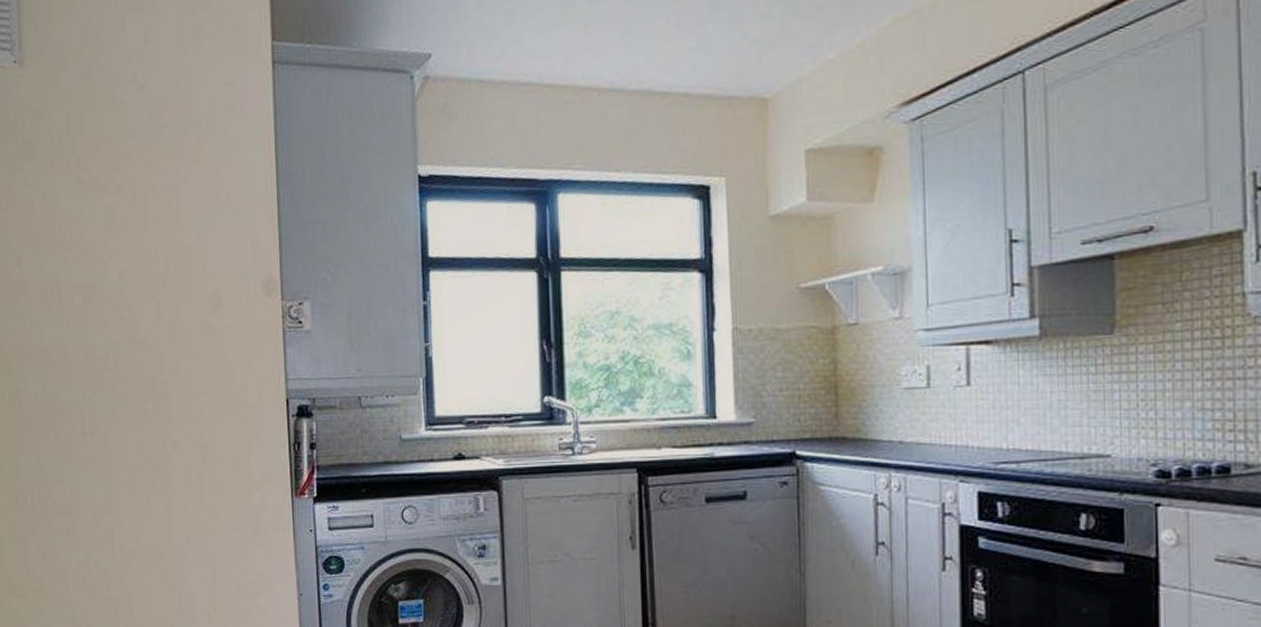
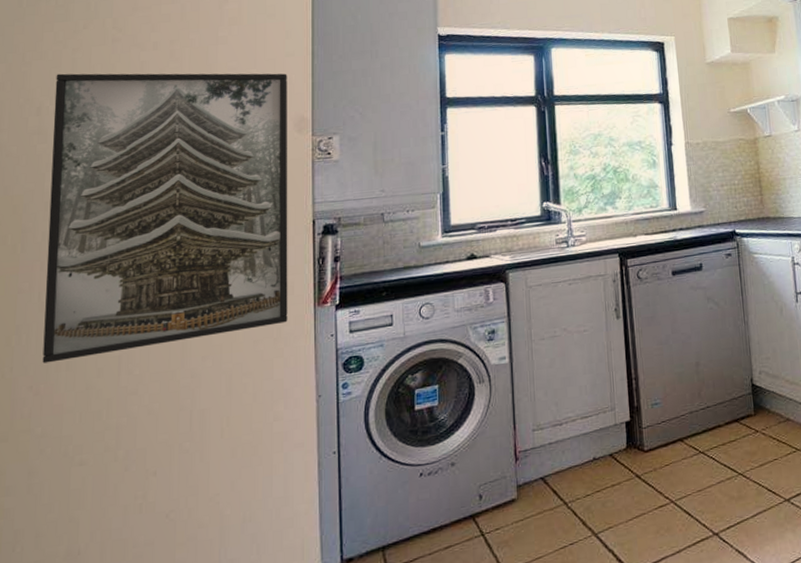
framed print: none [30,220,266,527] -> present [42,73,288,364]

